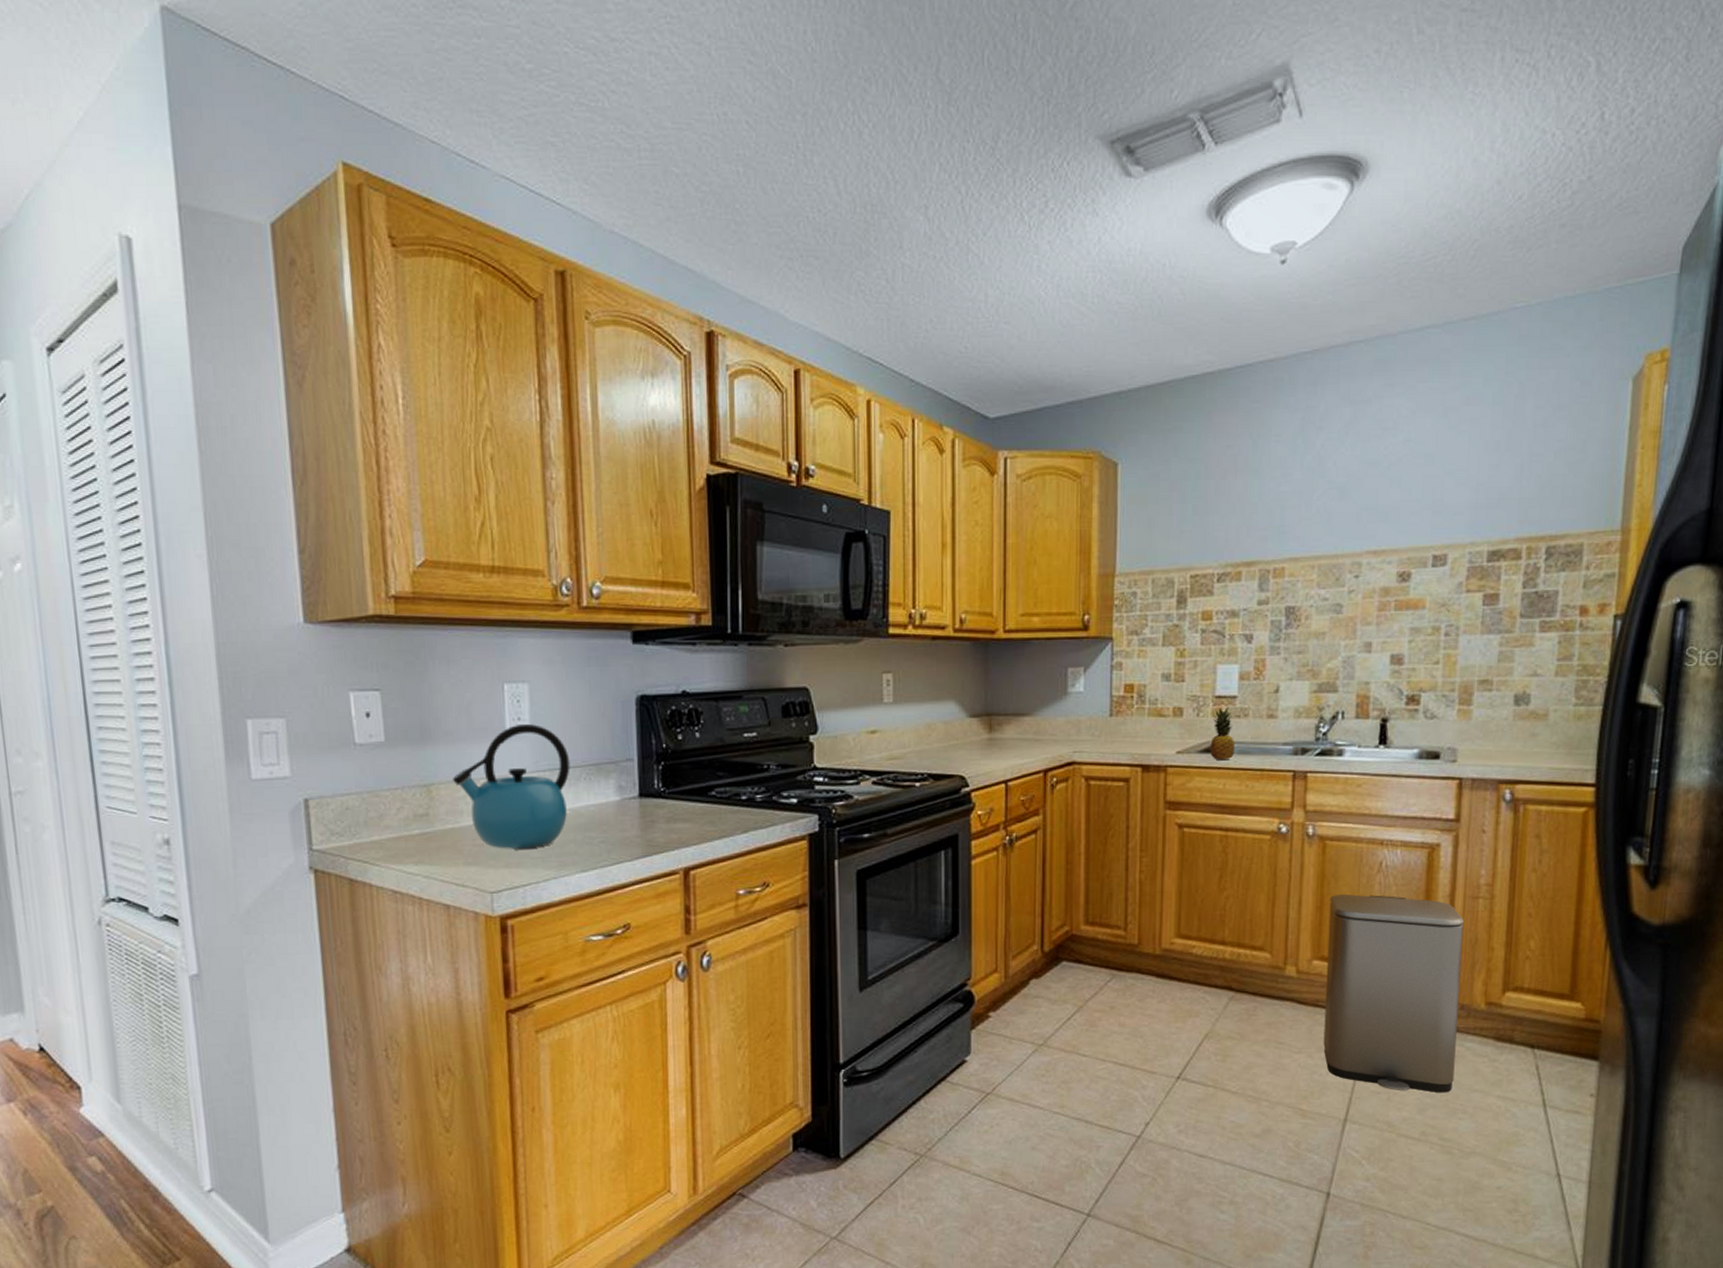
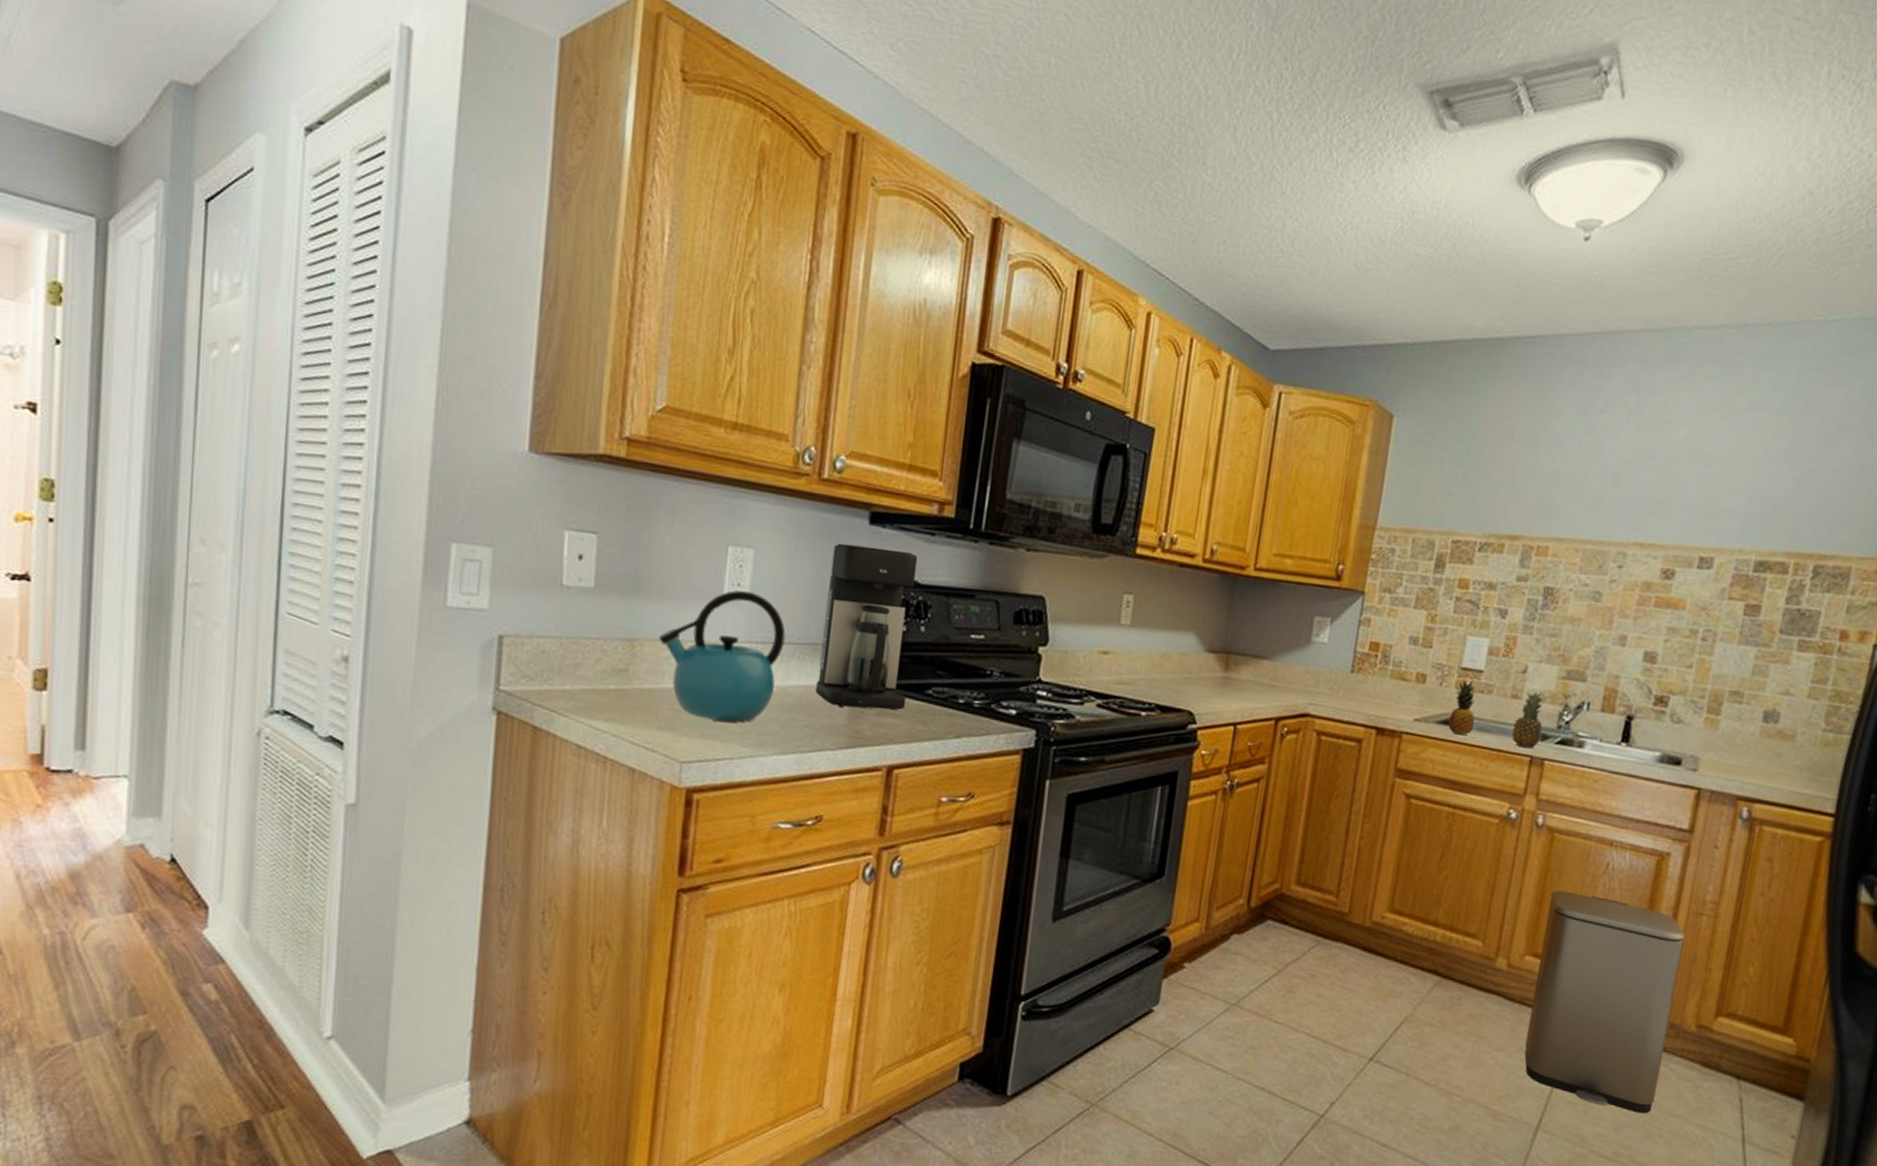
coffee maker: none [602,664,693,819] -> present [815,543,918,711]
fruit: none [1272,708,1301,764] -> present [1512,691,1545,748]

